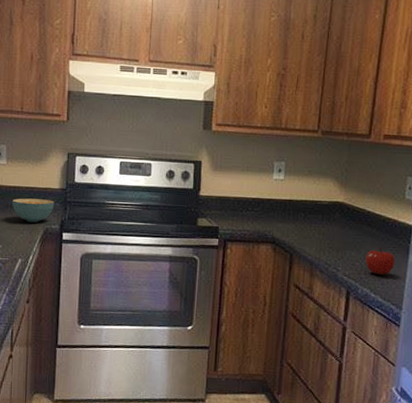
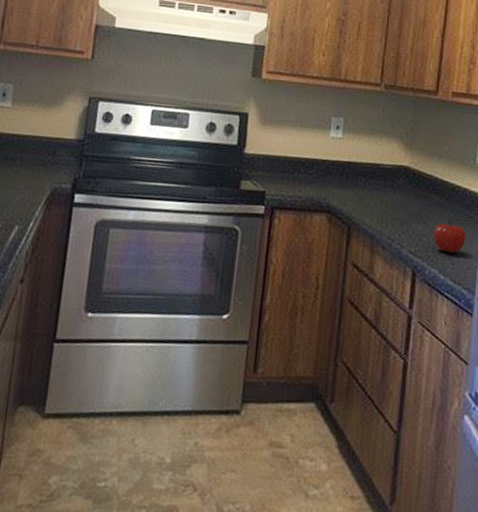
cereal bowl: present [12,198,55,223] -> none [13,149,68,181]

